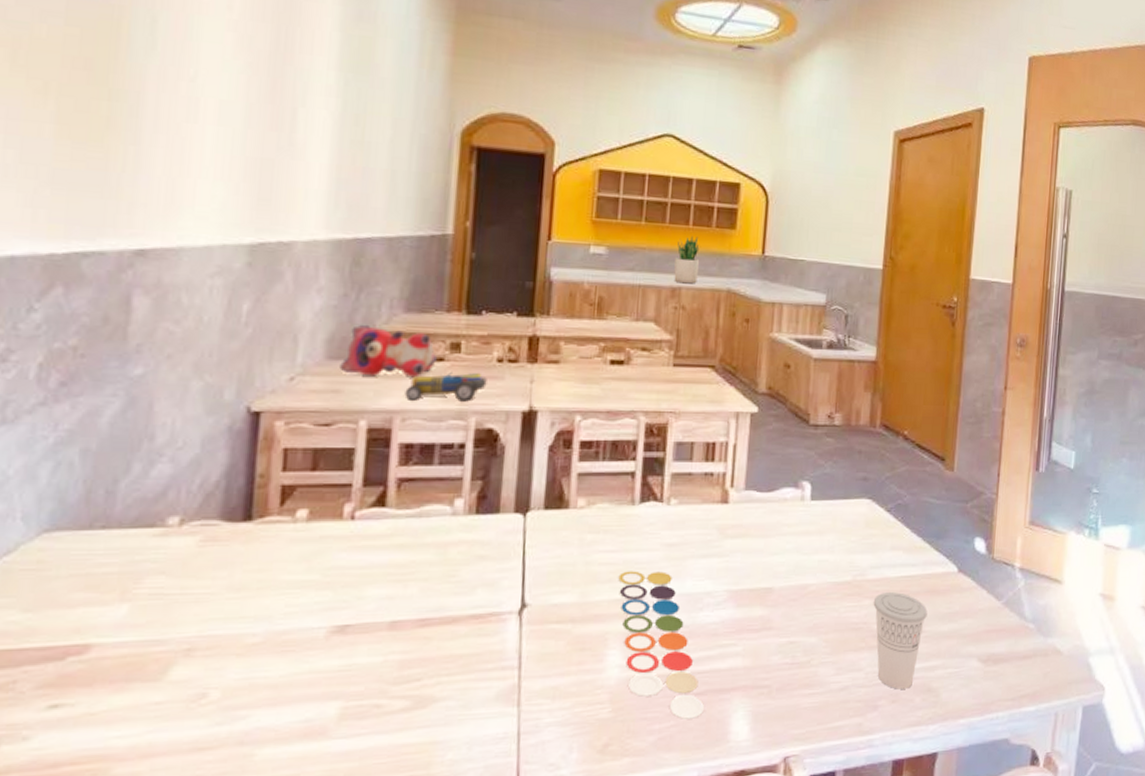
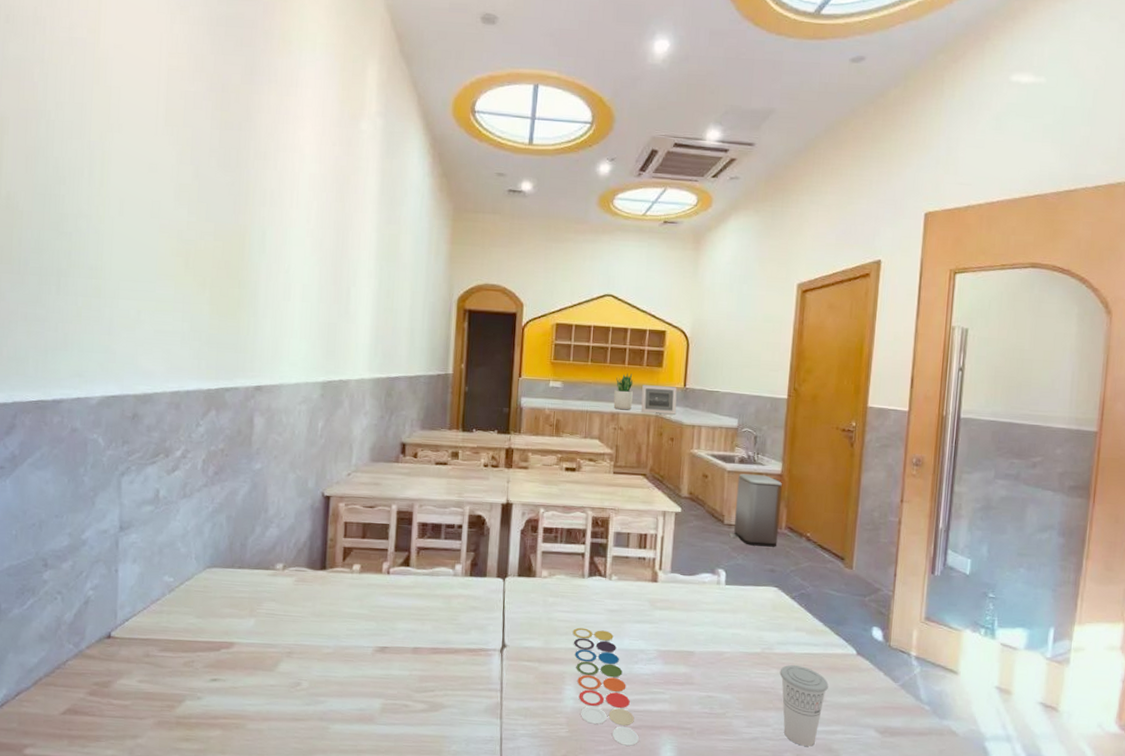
stuffed animal: present [339,325,437,378] -> none [379,438,442,476]
toy car: present [405,371,487,402] -> none [421,472,477,495]
picture frame: none [708,251,754,289] -> present [641,385,677,415]
pedal bin: none [814,361,876,450] -> present [728,473,782,547]

